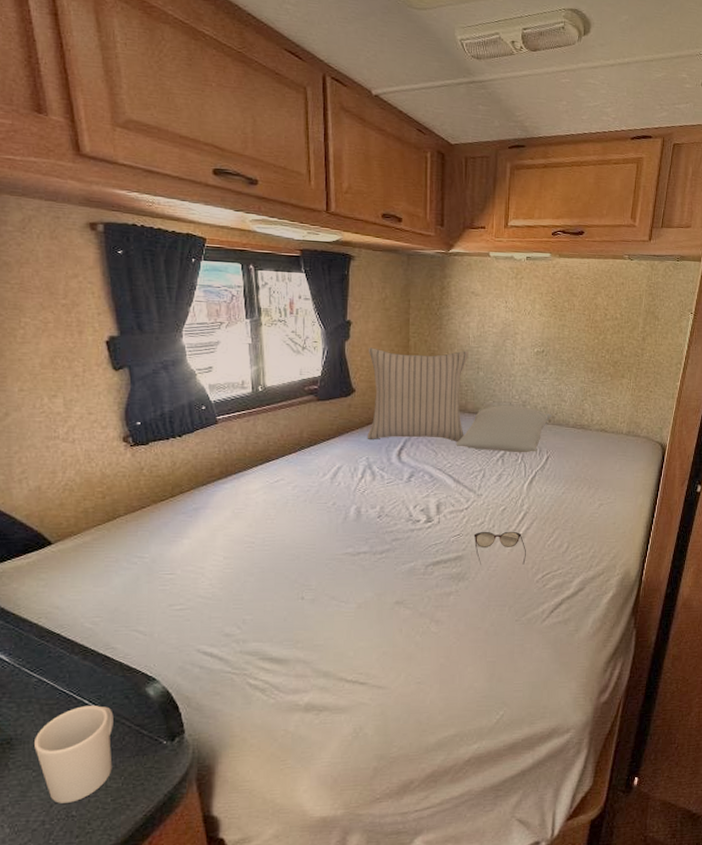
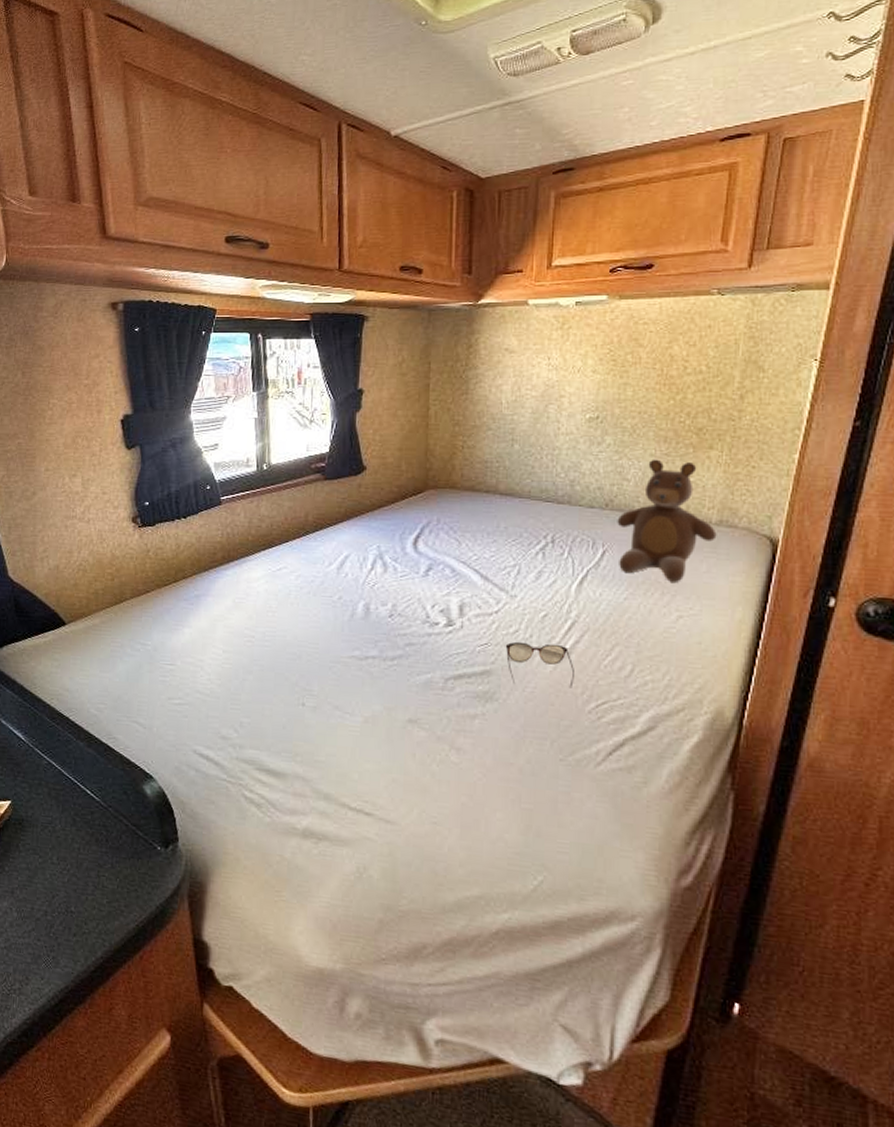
mug: present [34,704,114,804] -> none [42,795,113,897]
pillow: present [367,347,469,442] -> none [378,419,501,530]
pillow: present [456,405,552,453] -> none [484,485,610,546]
teddy bear: none [557,385,626,479] -> present [617,459,717,582]

